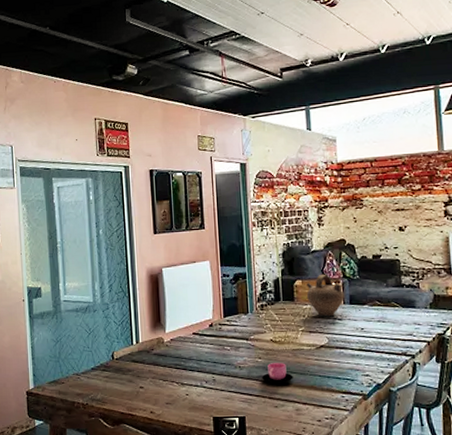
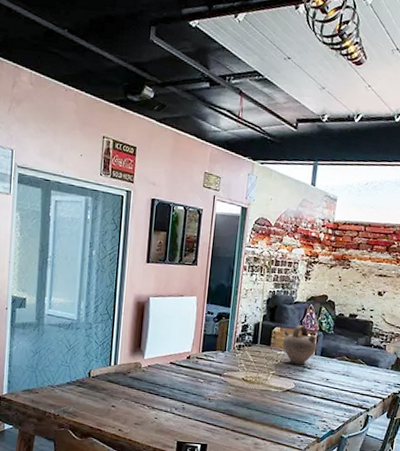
cup: present [262,363,293,384] -> none [228,399,257,419]

